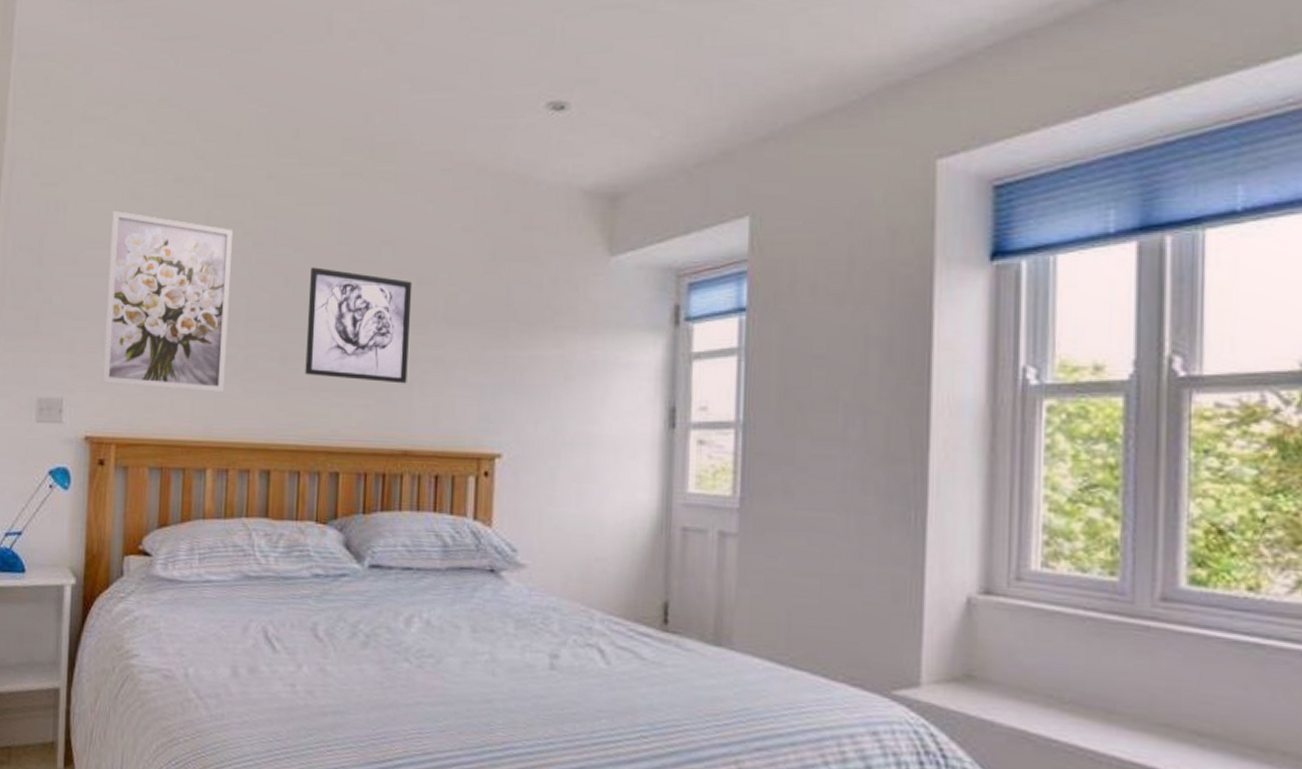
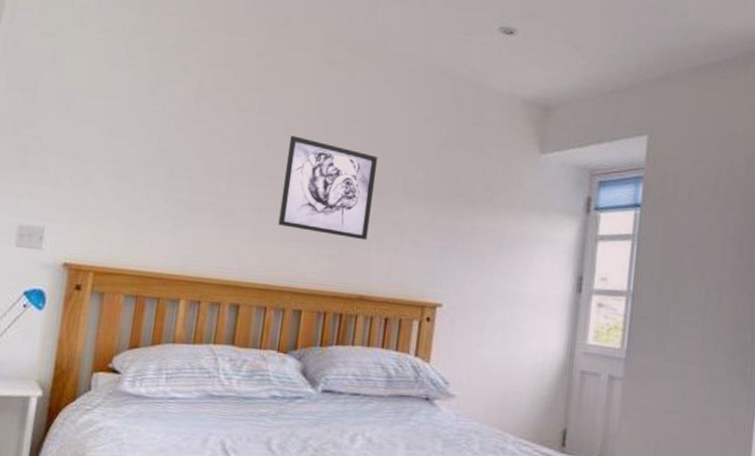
wall art: present [102,211,234,393] -> none [85,66,223,235]

